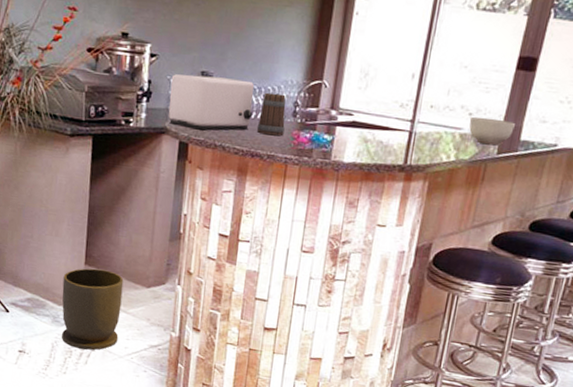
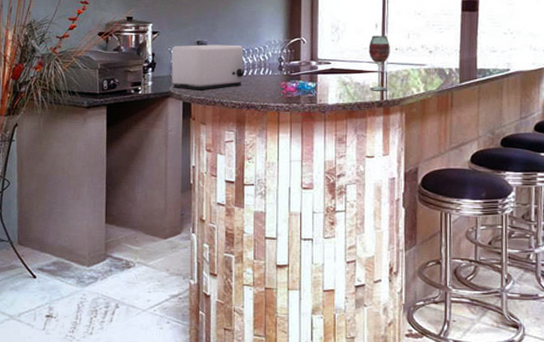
planter pot: present [62,268,124,350] -> none [85,226,142,307]
beer mug: present [256,92,286,137] -> none [249,52,273,88]
wineglass: none [394,87,426,154] -> present [368,36,390,91]
bowl: present [469,116,515,146] -> none [430,53,470,76]

